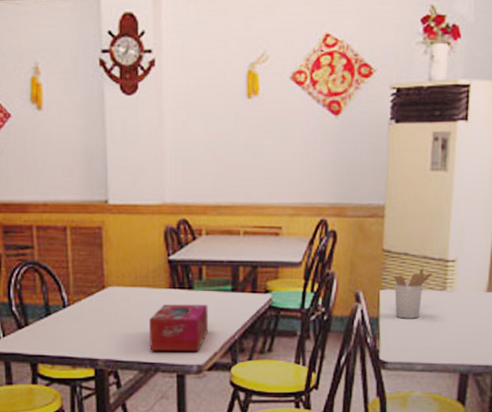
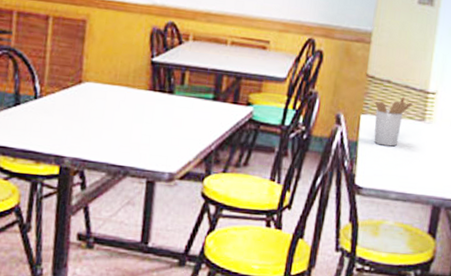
tissue box: present [148,304,208,351] -> none [121,106,187,158]

